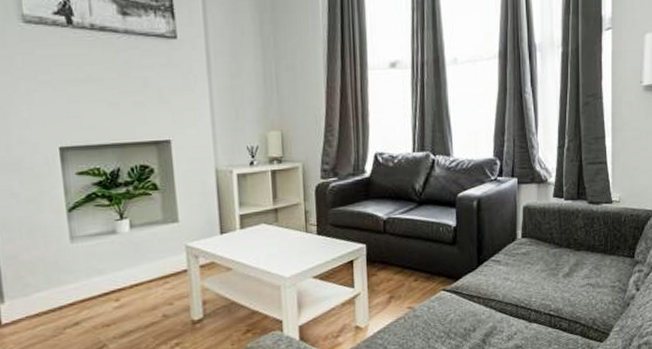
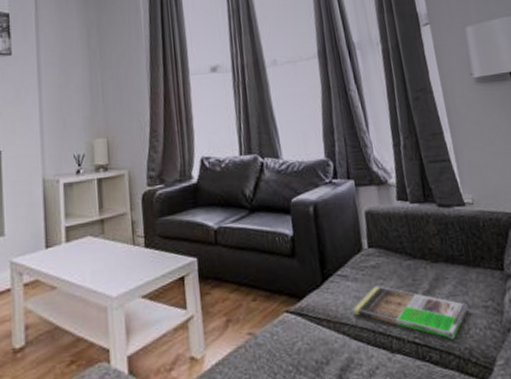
magazine: none [501,269,598,312] -> present [353,285,469,340]

